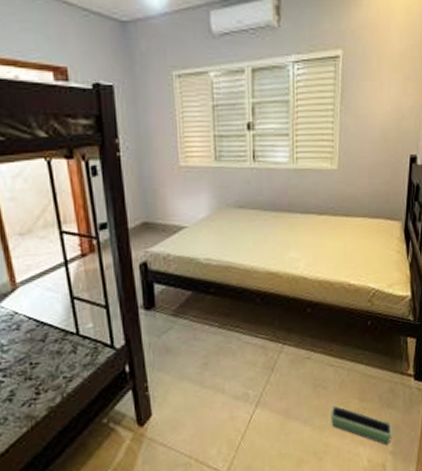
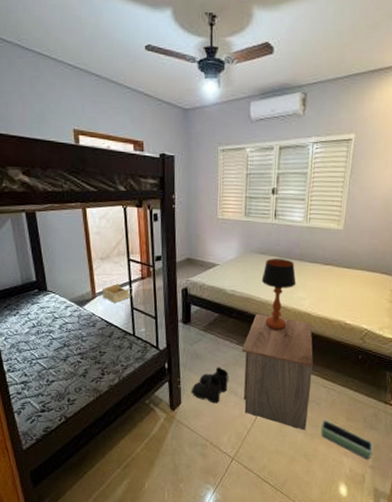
storage bin: none [24,266,71,293] -> present [102,283,132,303]
boots: none [164,360,213,408] -> present [192,367,229,403]
nightstand: none [226,285,315,423] -> present [242,313,313,430]
table lamp: none [243,212,287,303] -> present [261,259,296,329]

